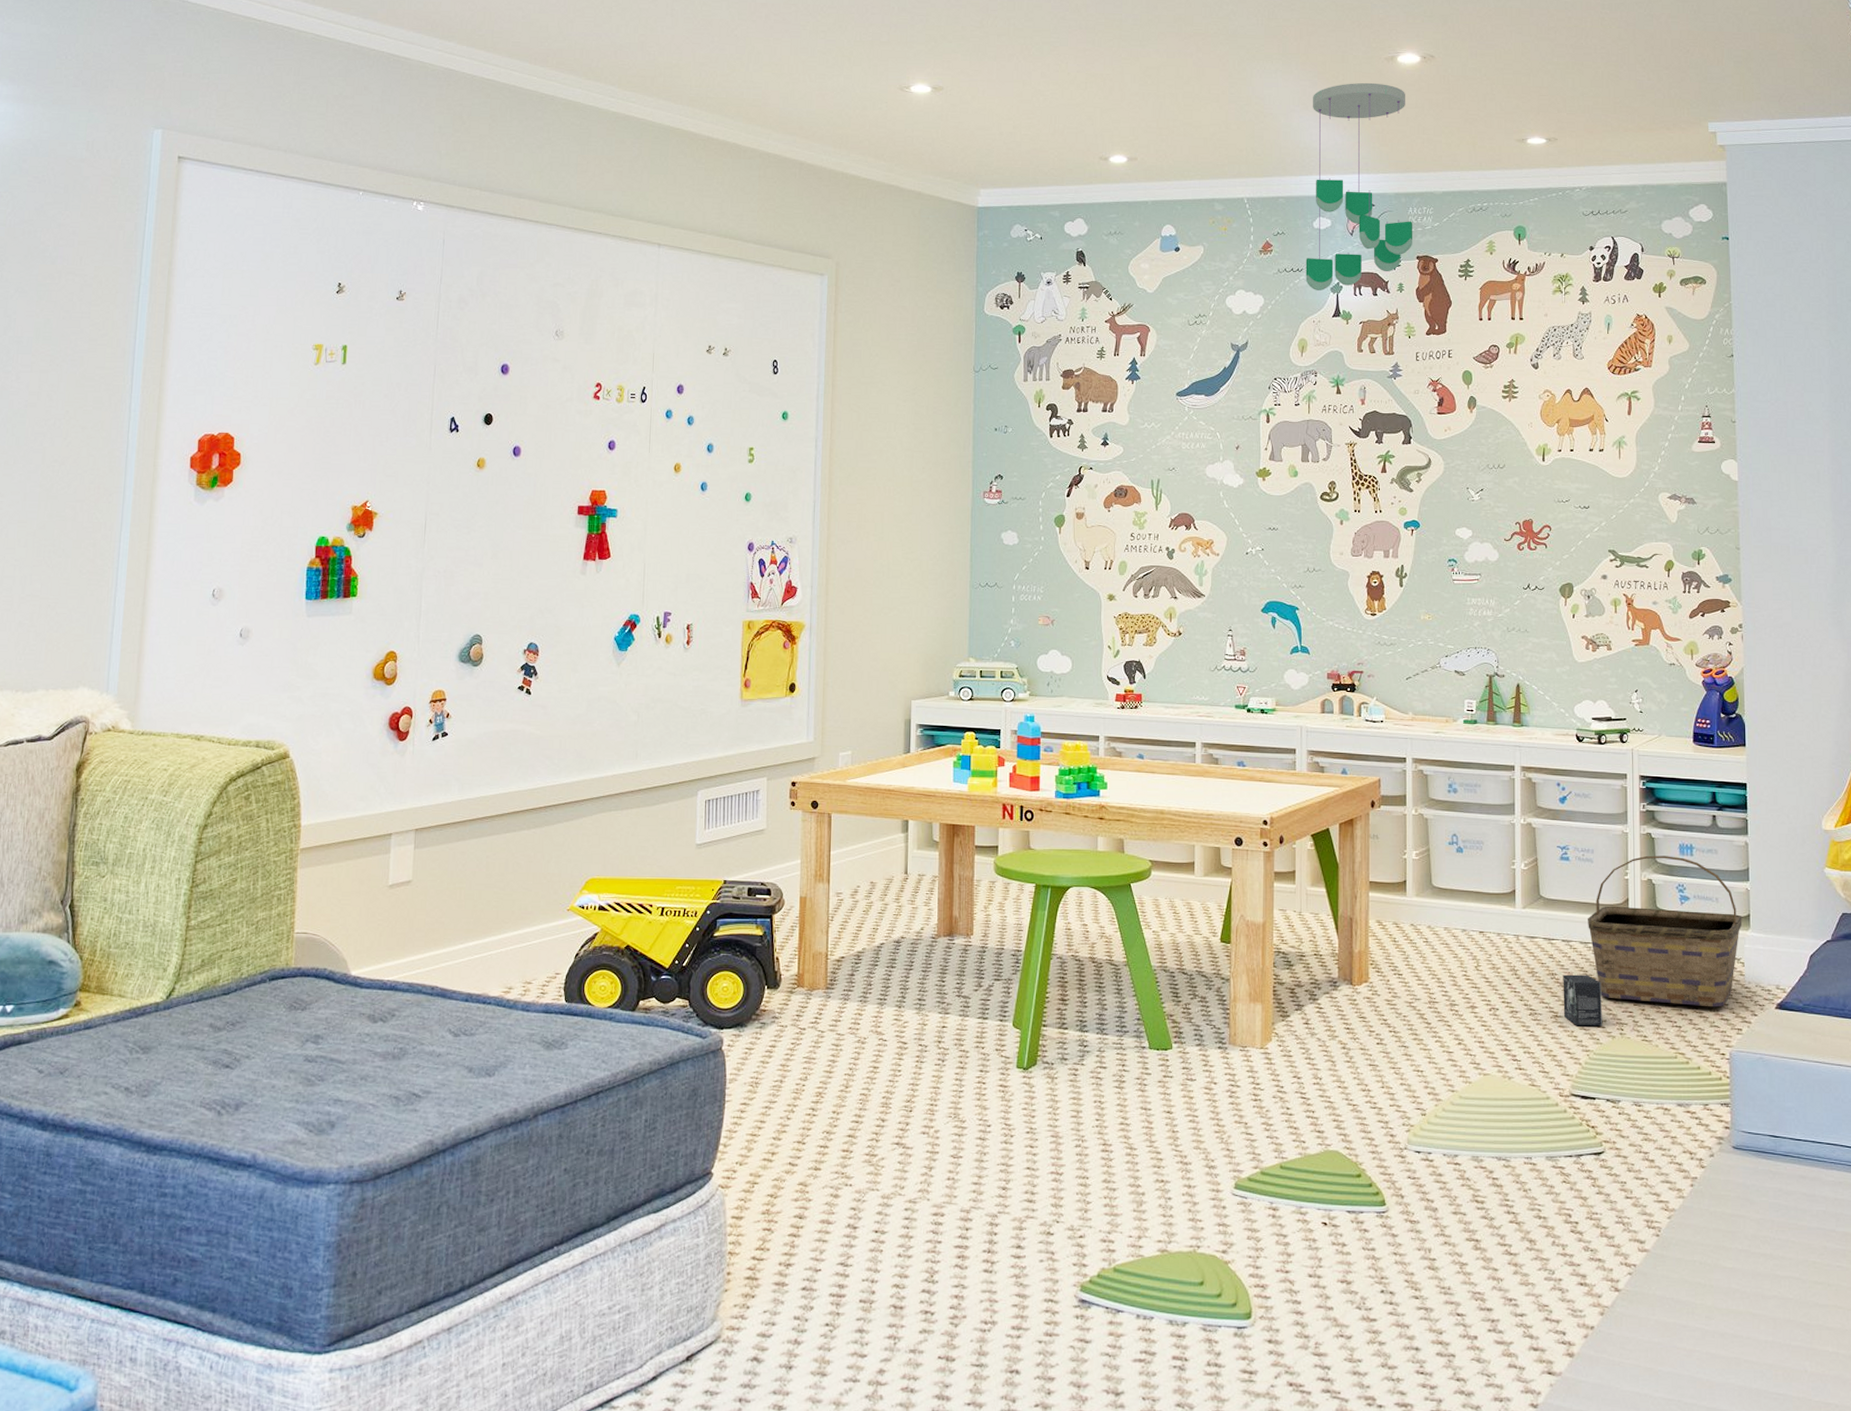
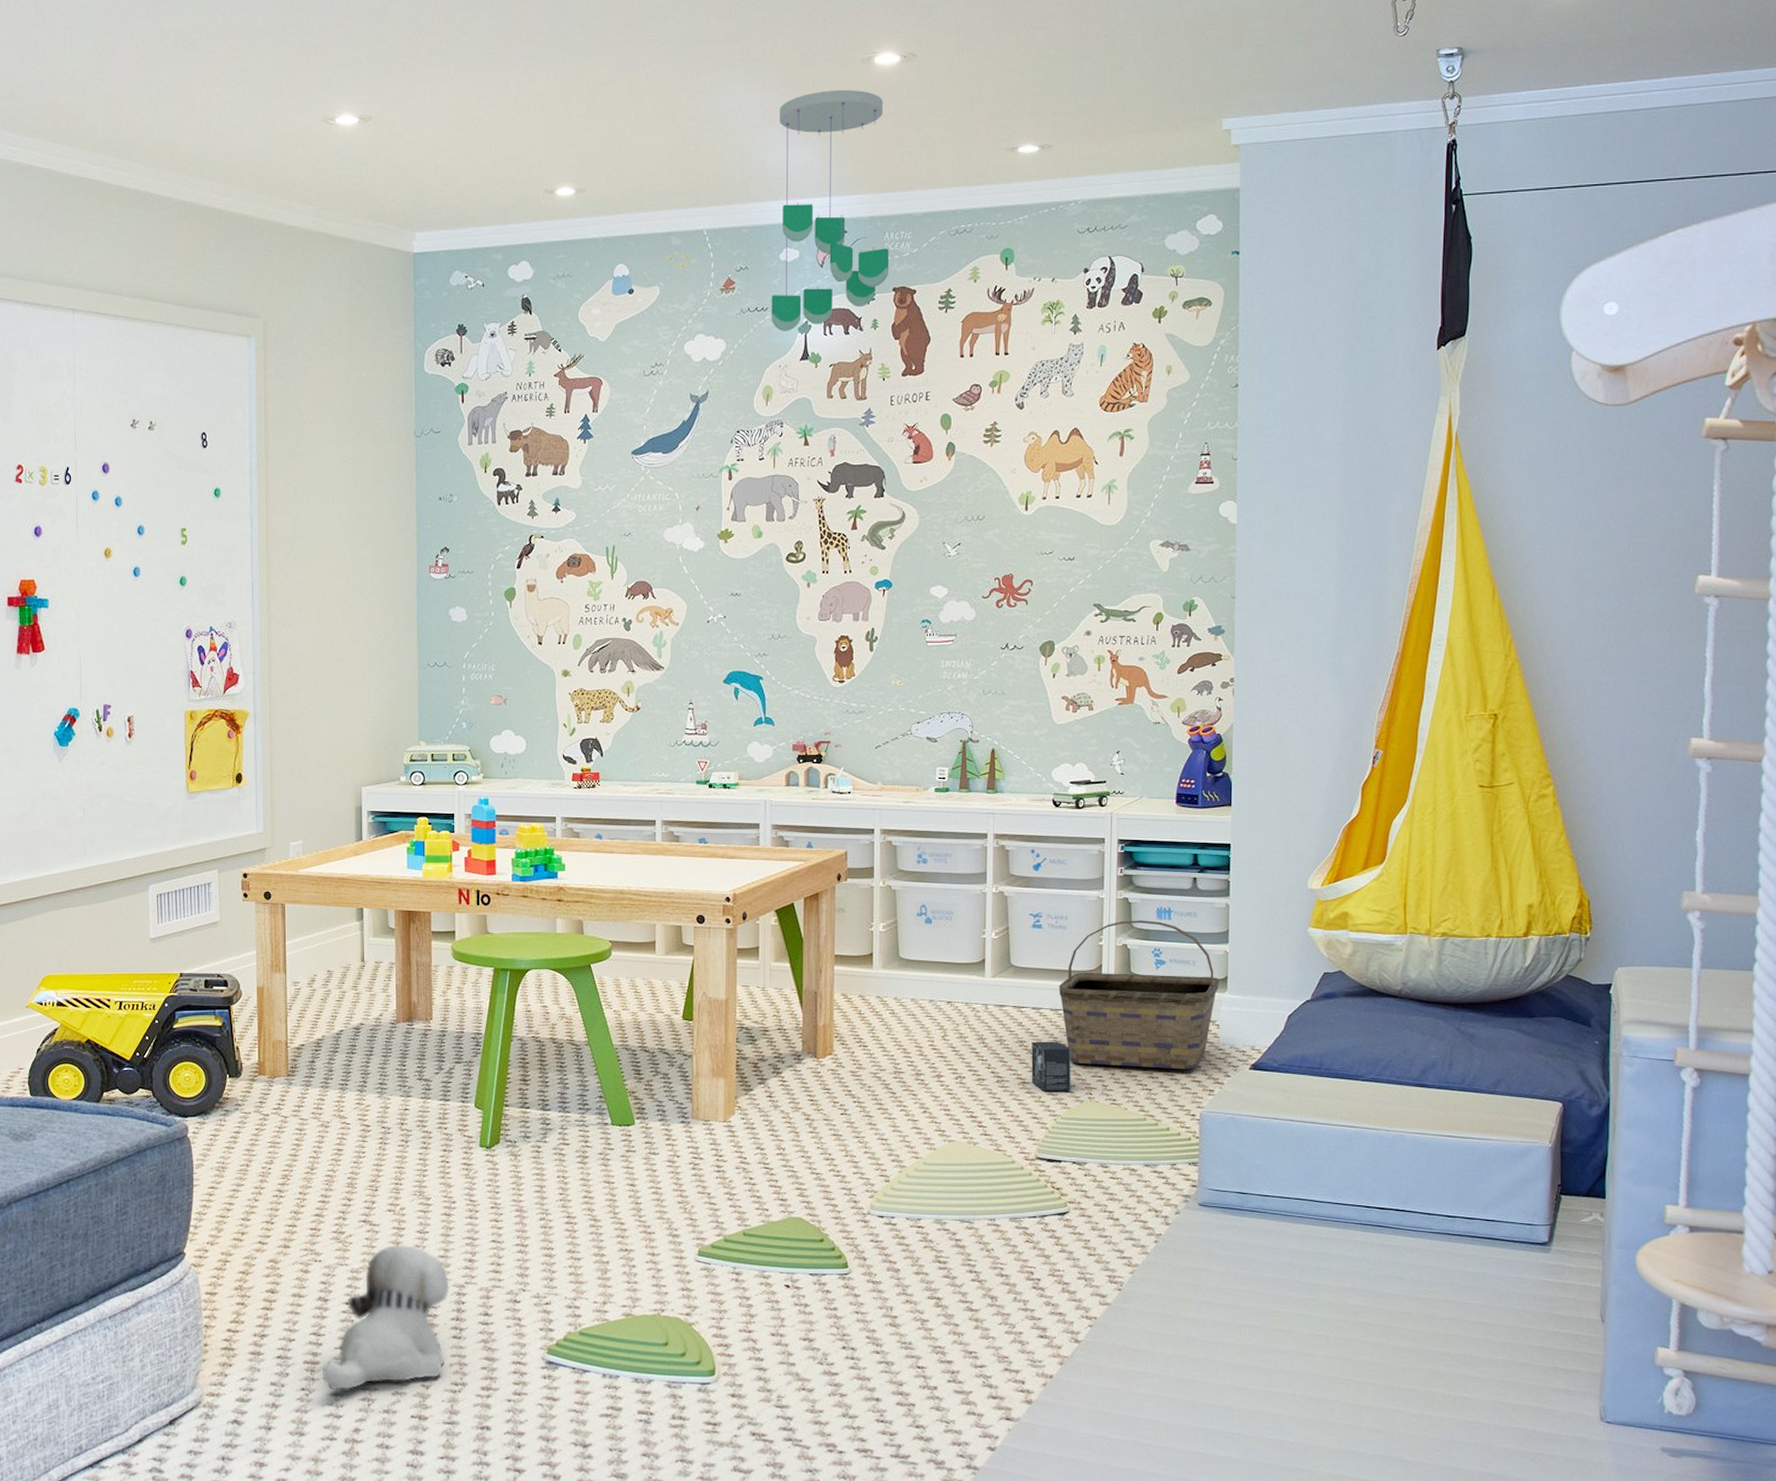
plush toy: none [847,1169,982,1327] -> present [321,1244,450,1391]

